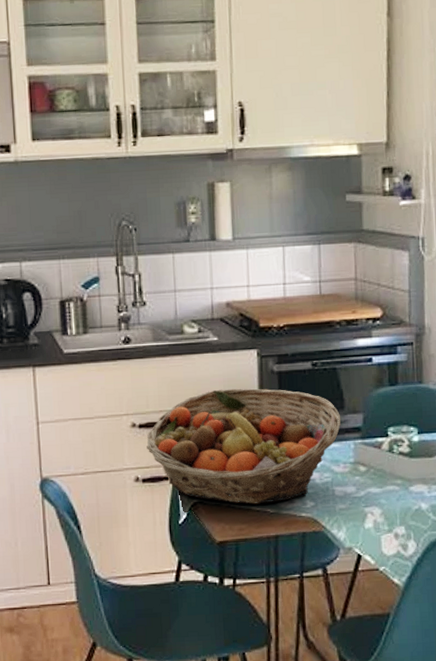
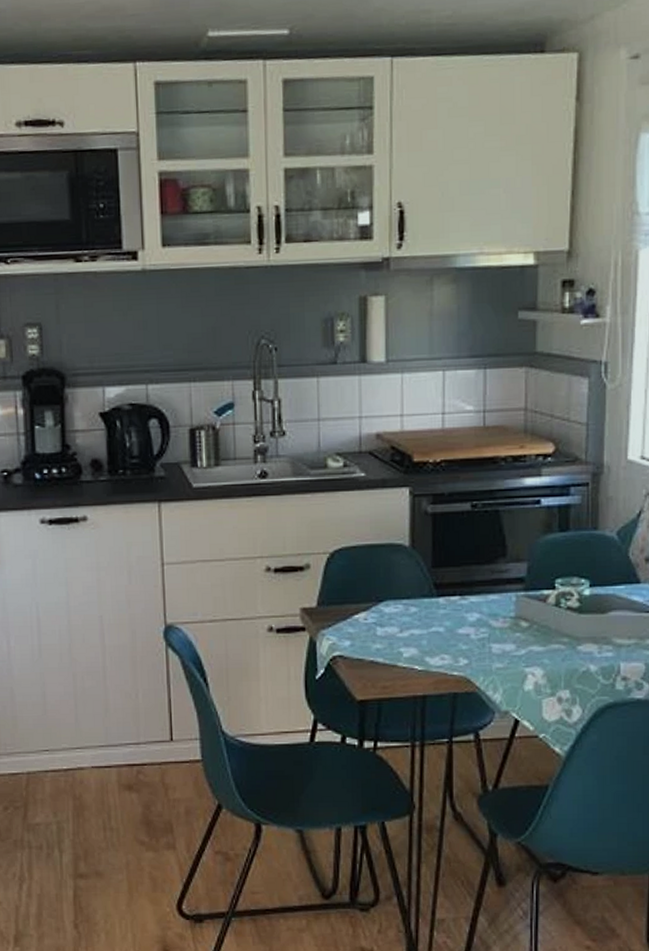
fruit basket: present [147,388,341,504] -> none [282,531,501,660]

